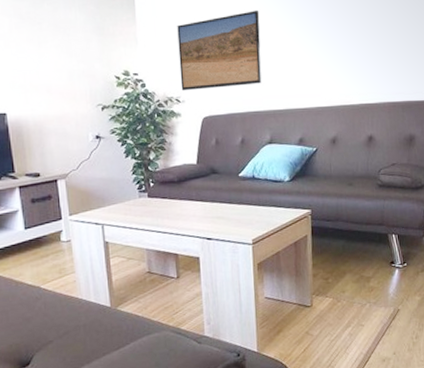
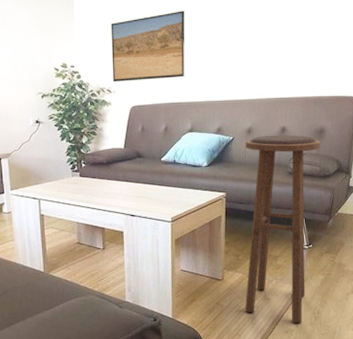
stool: none [330,144,412,351] -> present [244,135,321,324]

